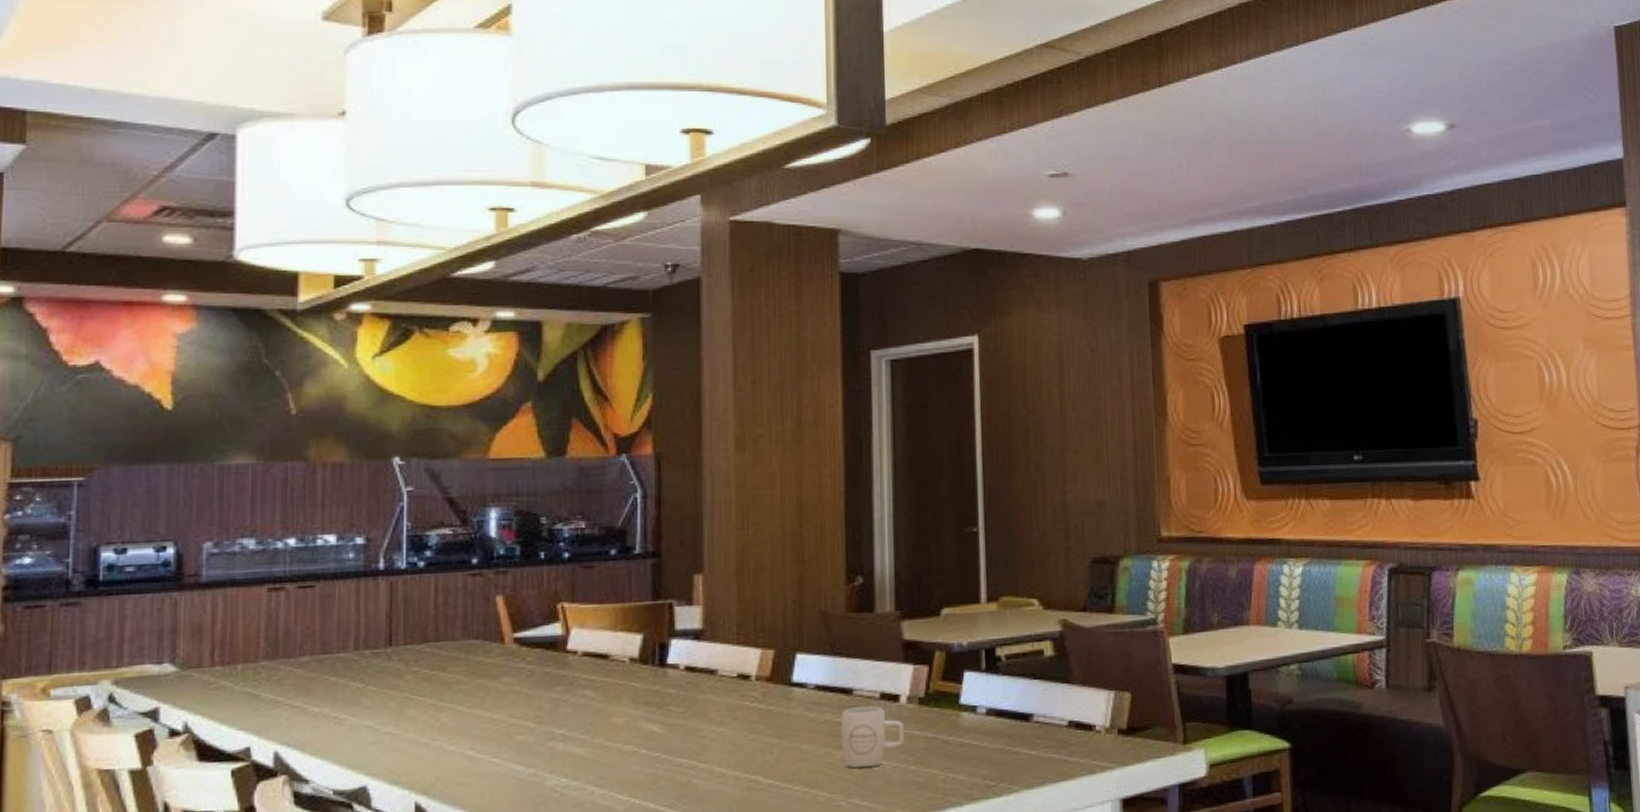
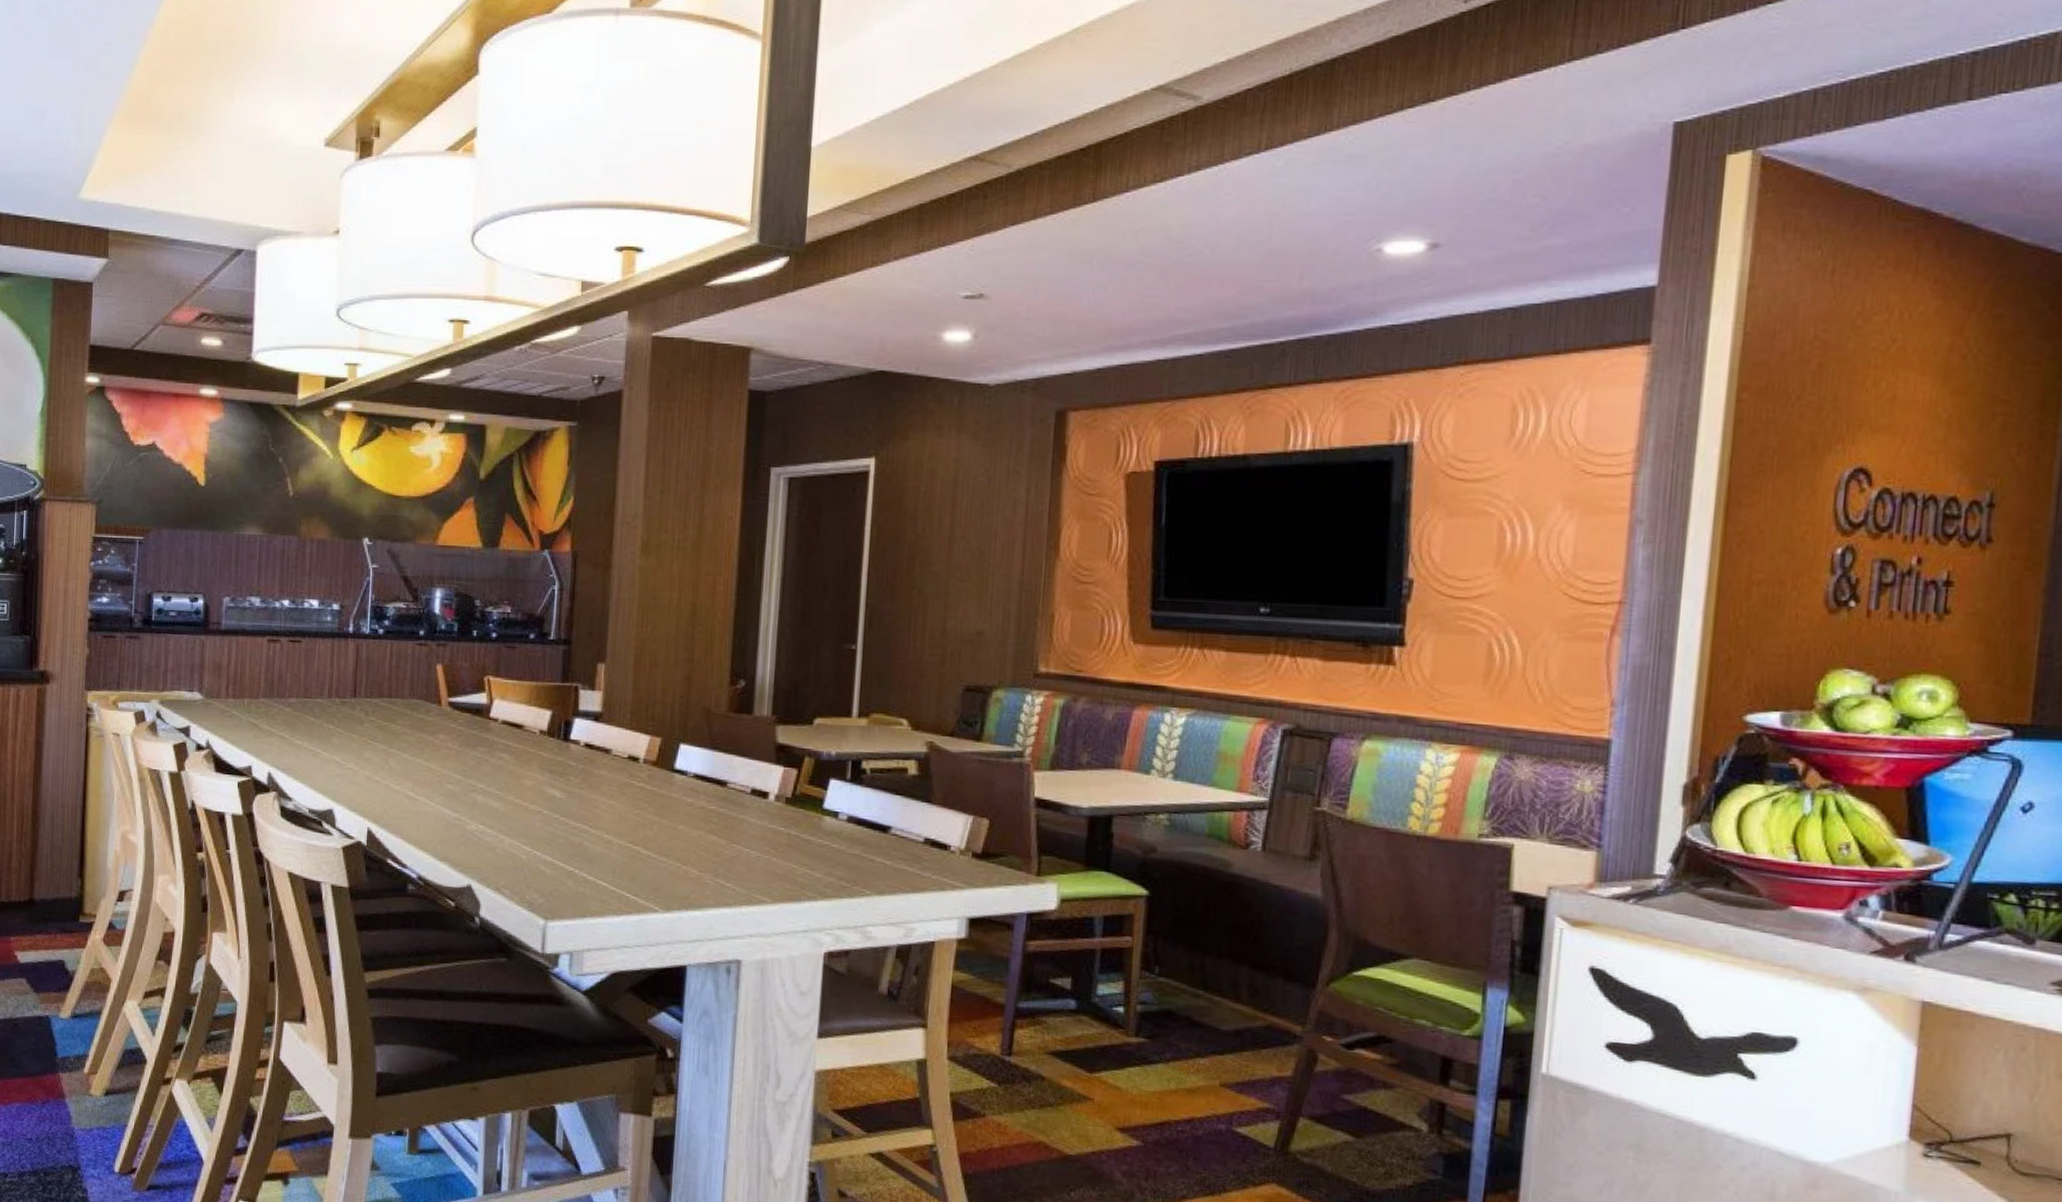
mug: present [840,706,905,768] -> none [712,798,771,854]

